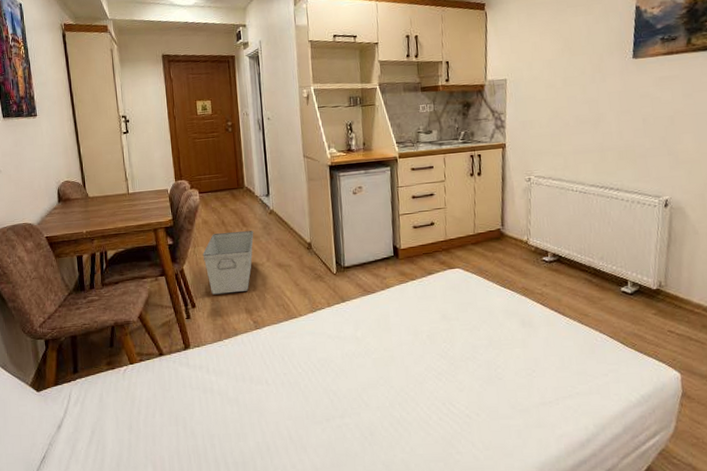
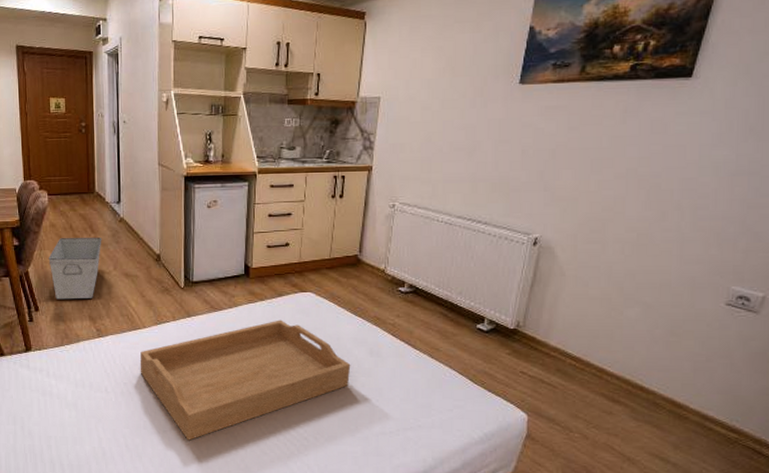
serving tray: none [298,297,505,427] -> present [140,320,351,441]

